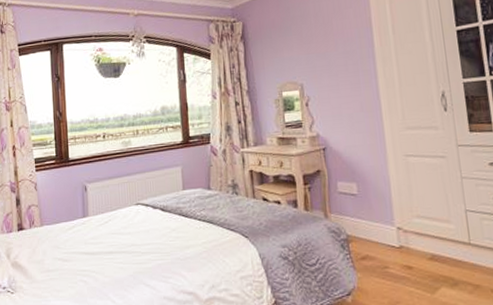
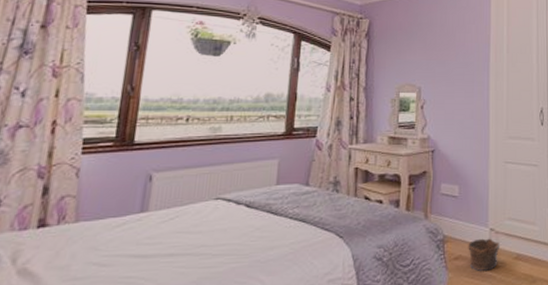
clay pot: none [374,237,411,272] -> present [468,238,501,271]

